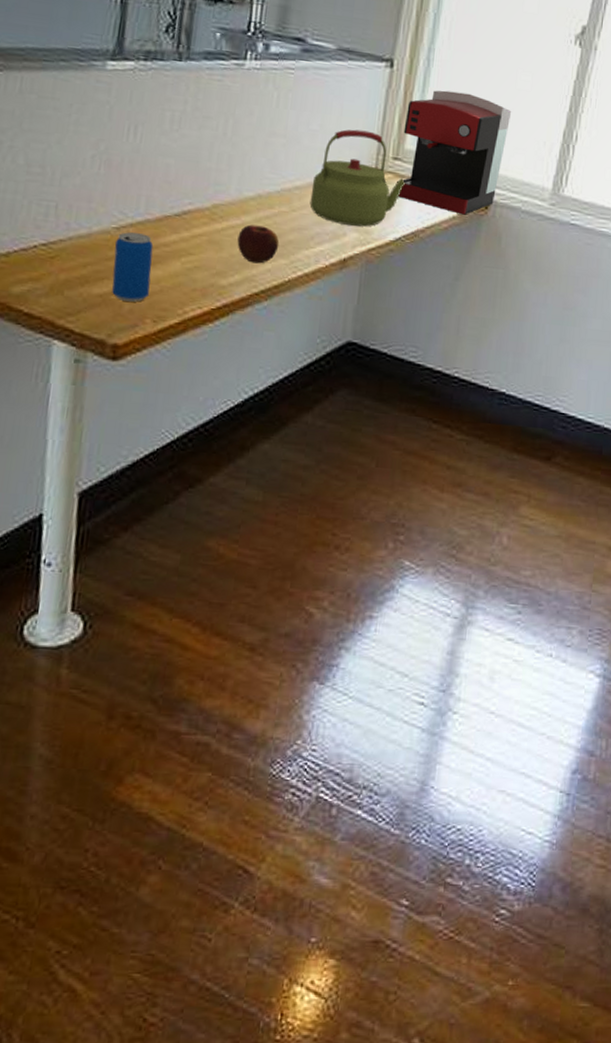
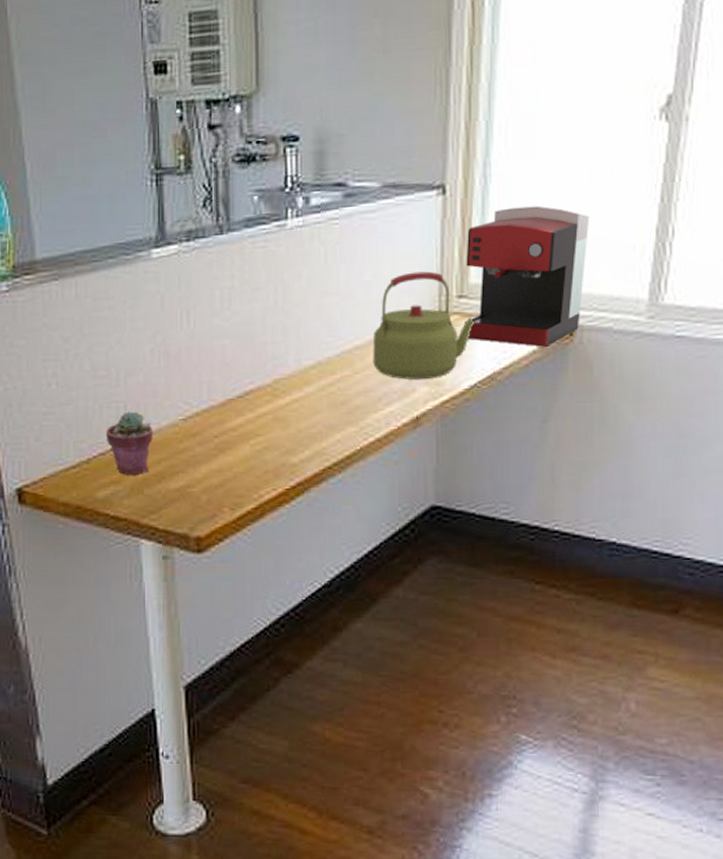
potted succulent: none [31,211,83,275] -> present [105,411,153,475]
beverage can: present [112,232,154,302] -> none [184,421,223,492]
apple: present [237,224,280,264] -> none [303,394,346,435]

